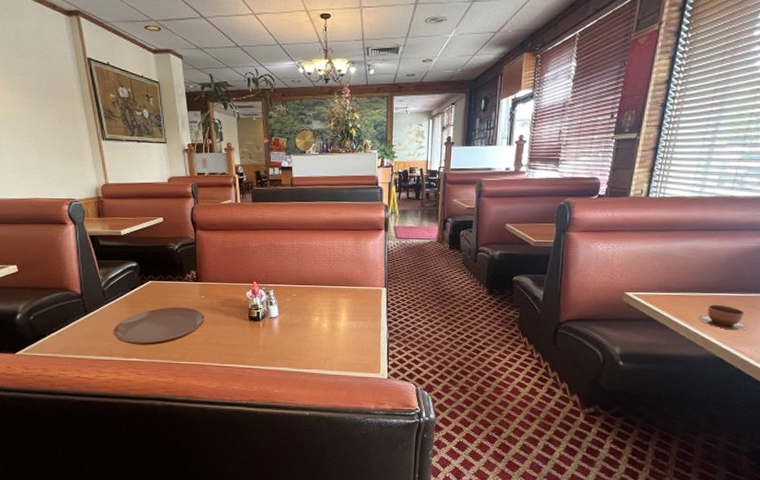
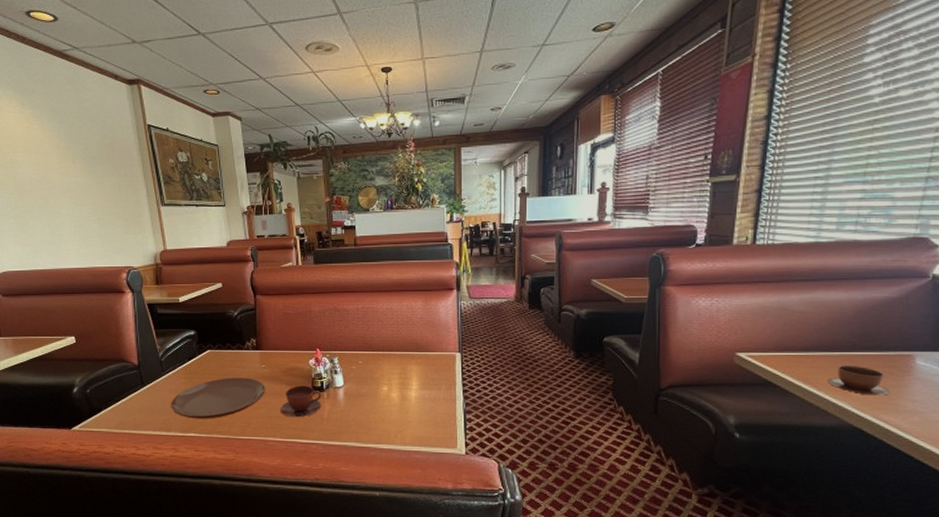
teacup: none [218,315,257,345] -> present [280,386,321,418]

